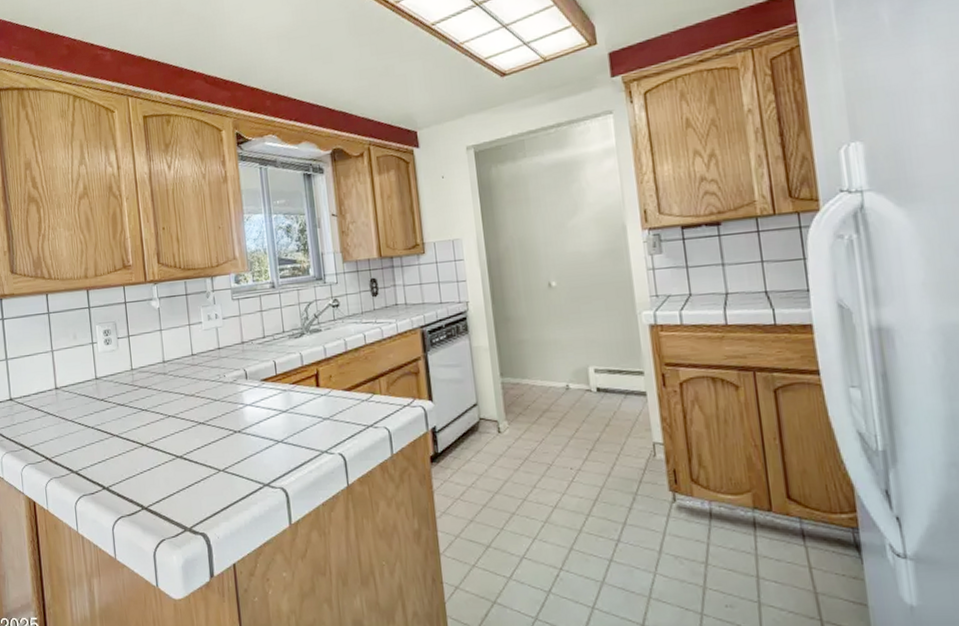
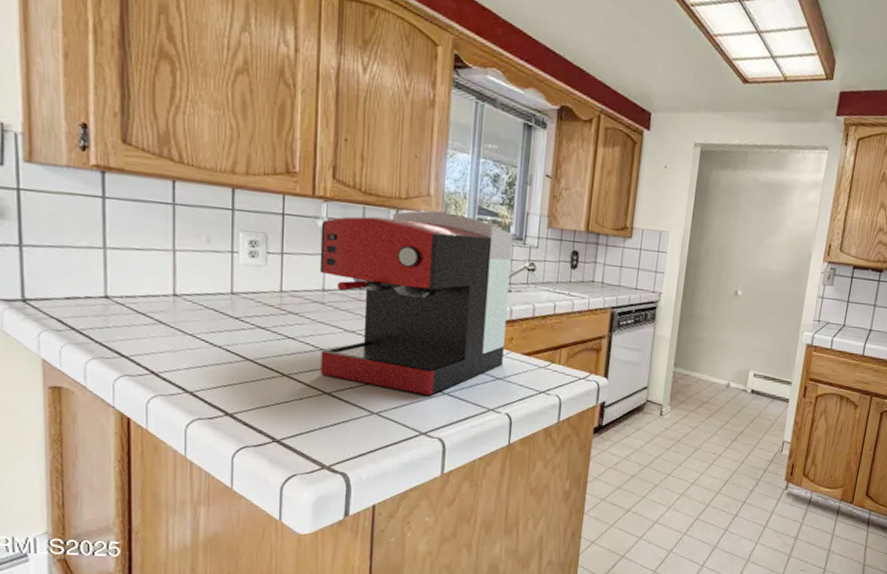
coffee maker: none [154,269,327,446] -> present [319,210,513,396]

